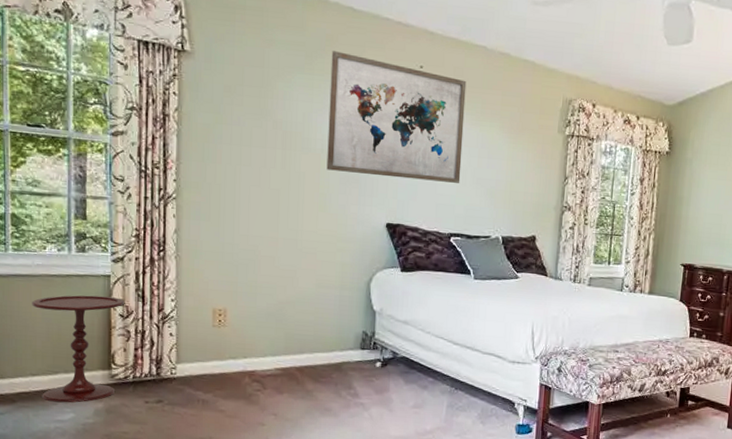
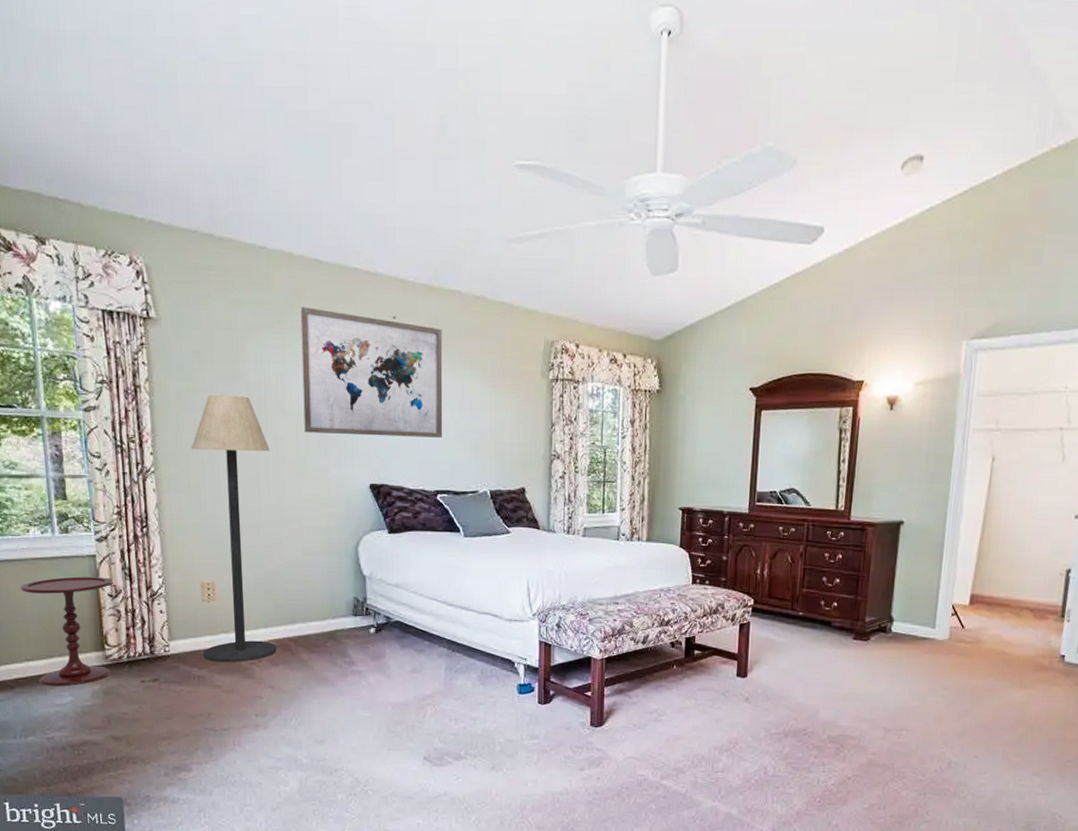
floor lamp: none [210,127,291,389] -> present [191,394,277,663]

